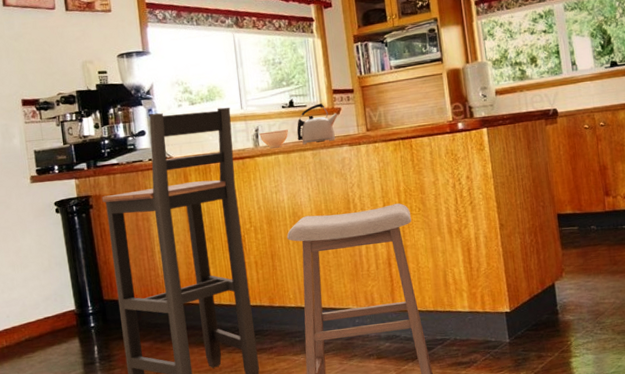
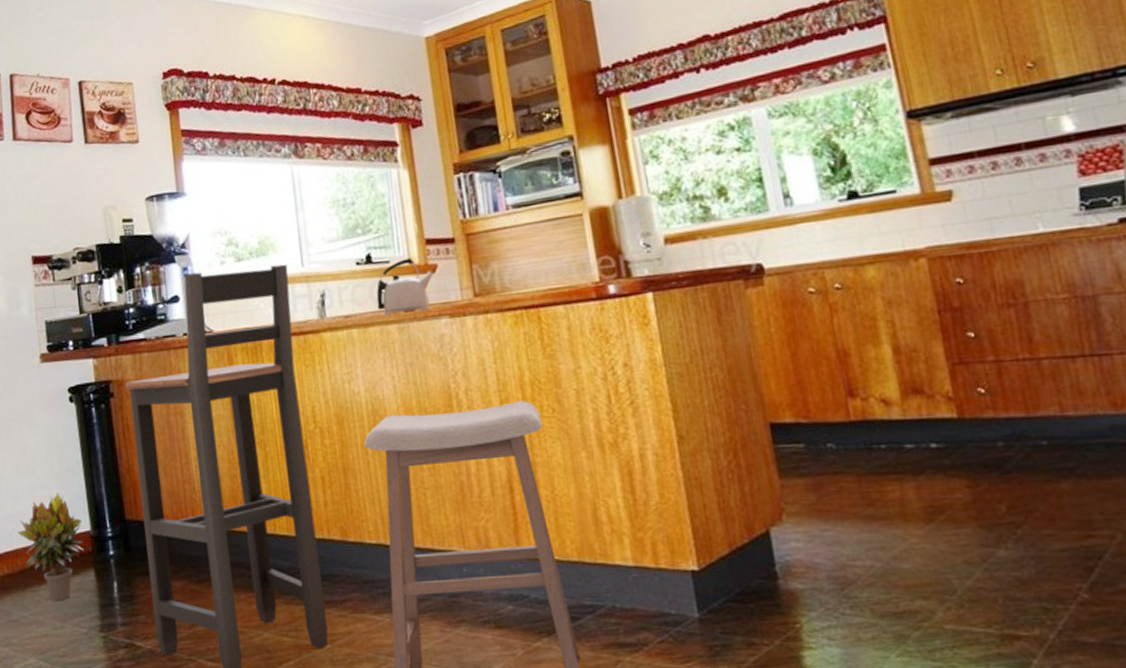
potted plant: none [14,282,69,363] -> present [18,492,84,600]
bowl: present [259,128,289,149] -> none [326,293,366,321]

